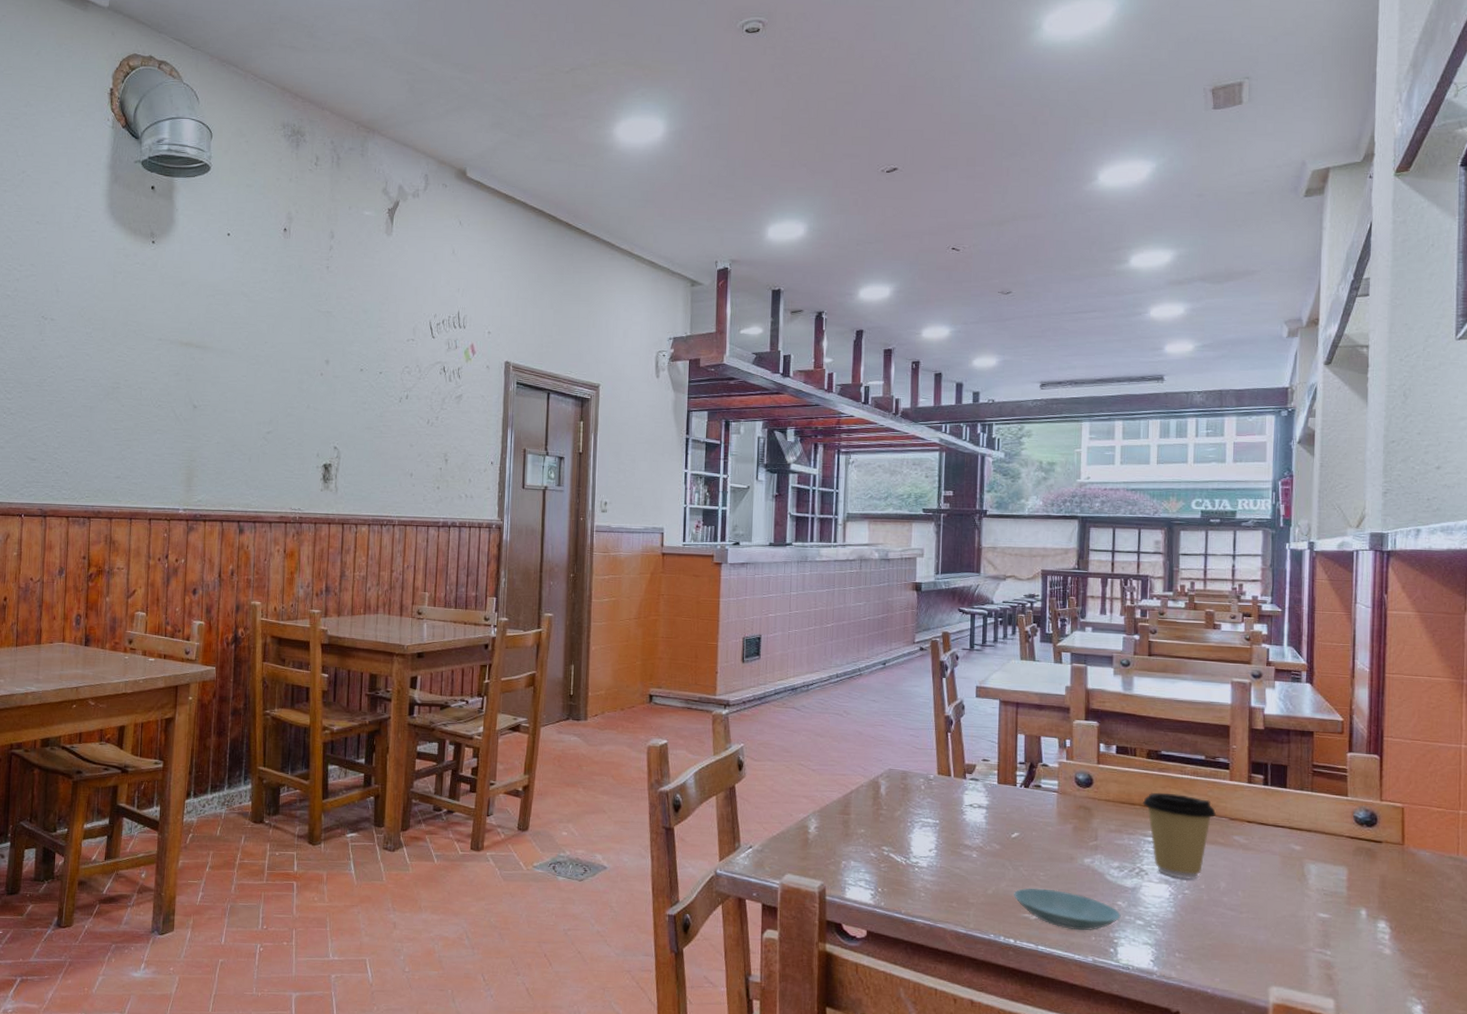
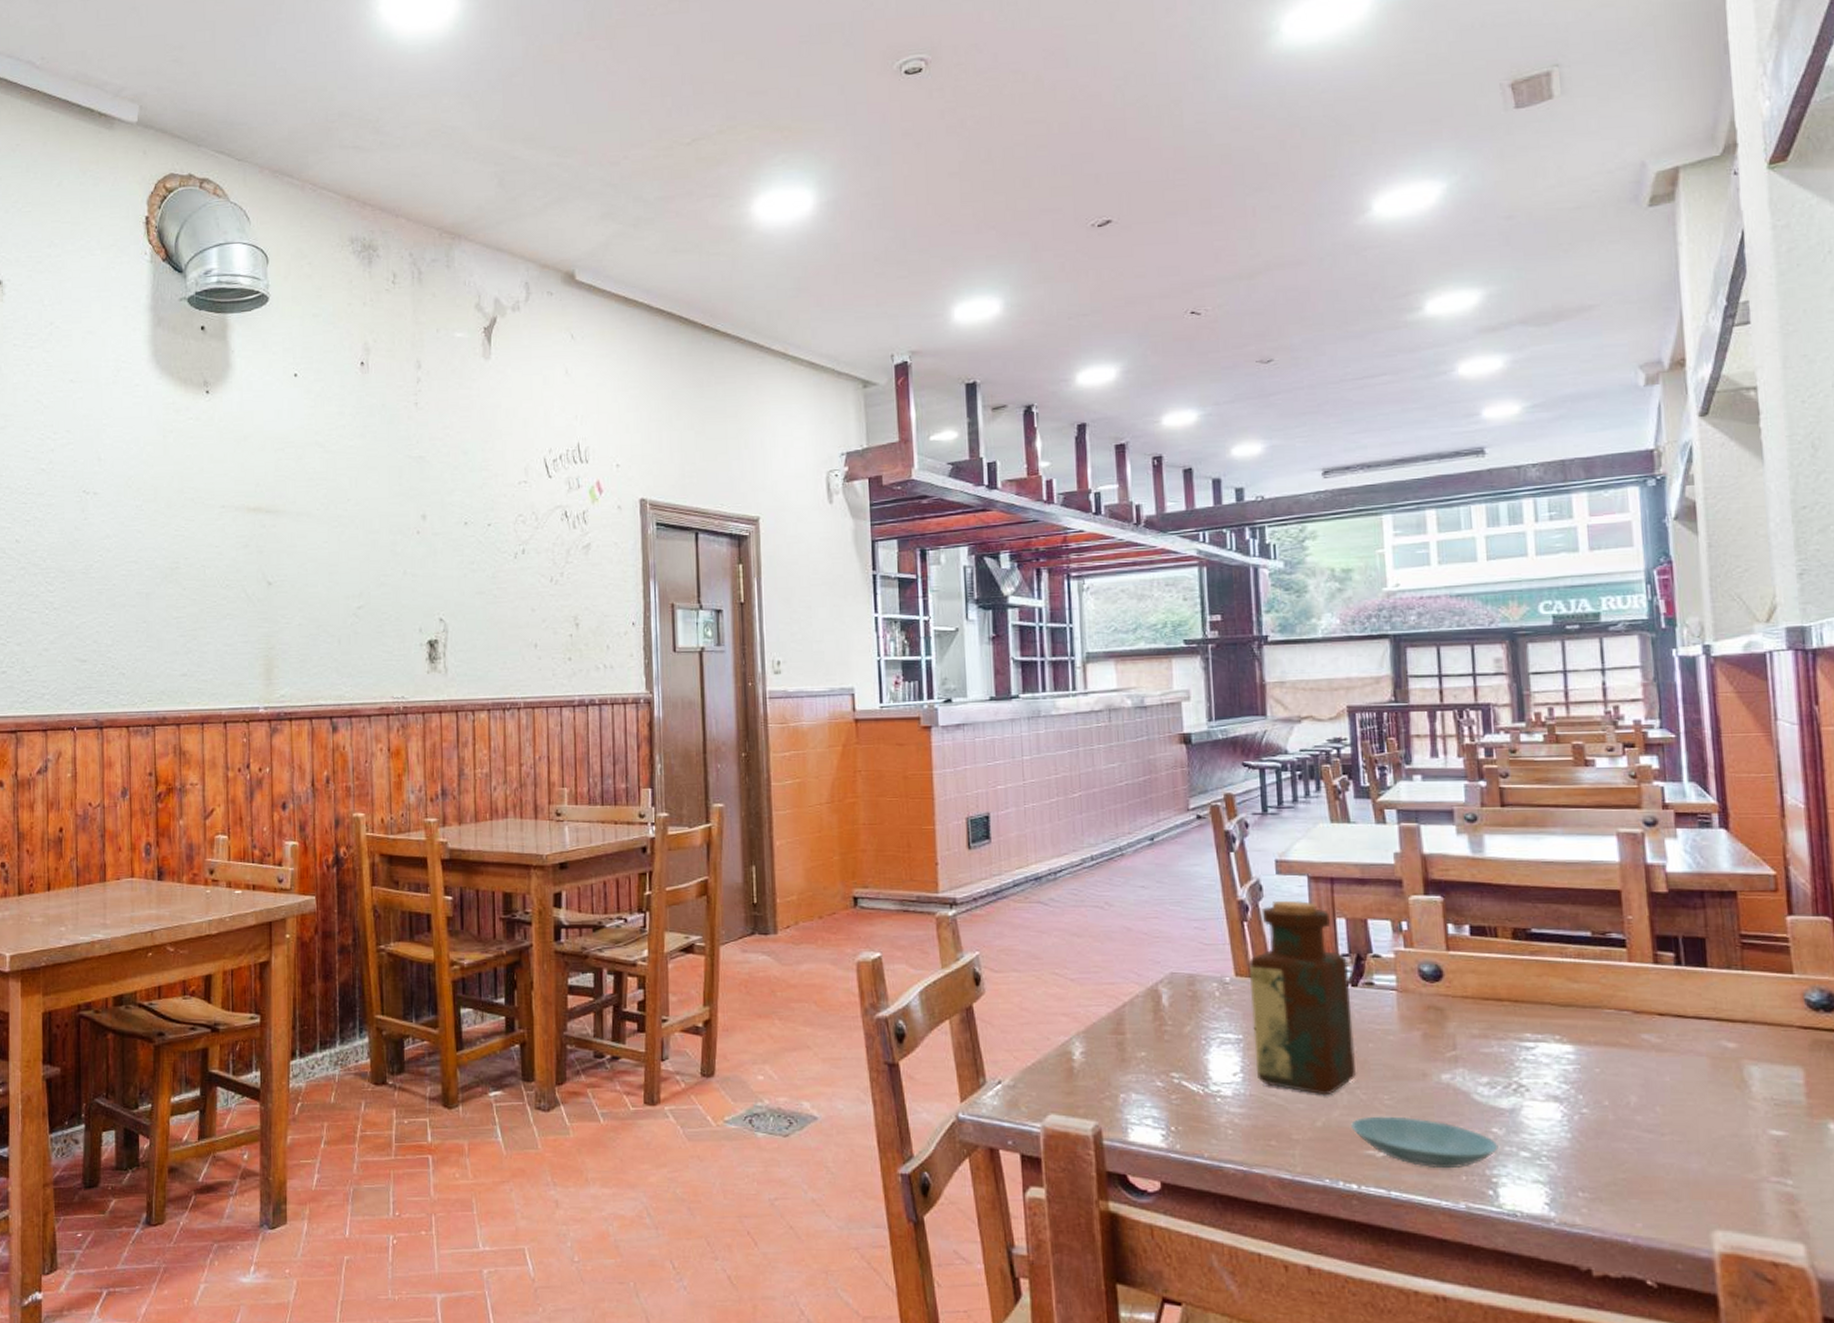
bottle: none [947,717,1024,870] -> present [1249,900,1357,1096]
coffee cup: present [1142,792,1217,879] -> none [1512,982,1615,1094]

